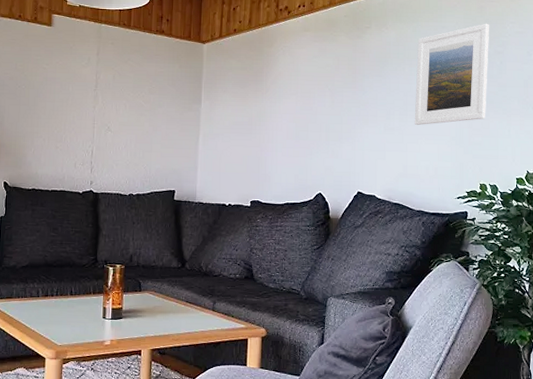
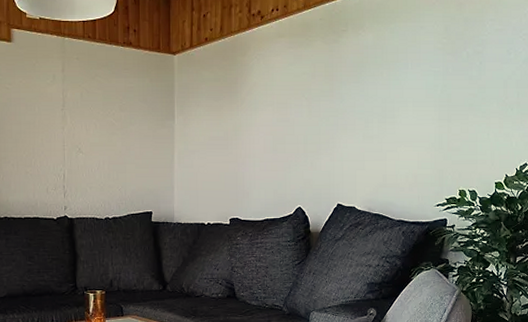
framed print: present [414,23,490,126] -> none [393,21,469,133]

